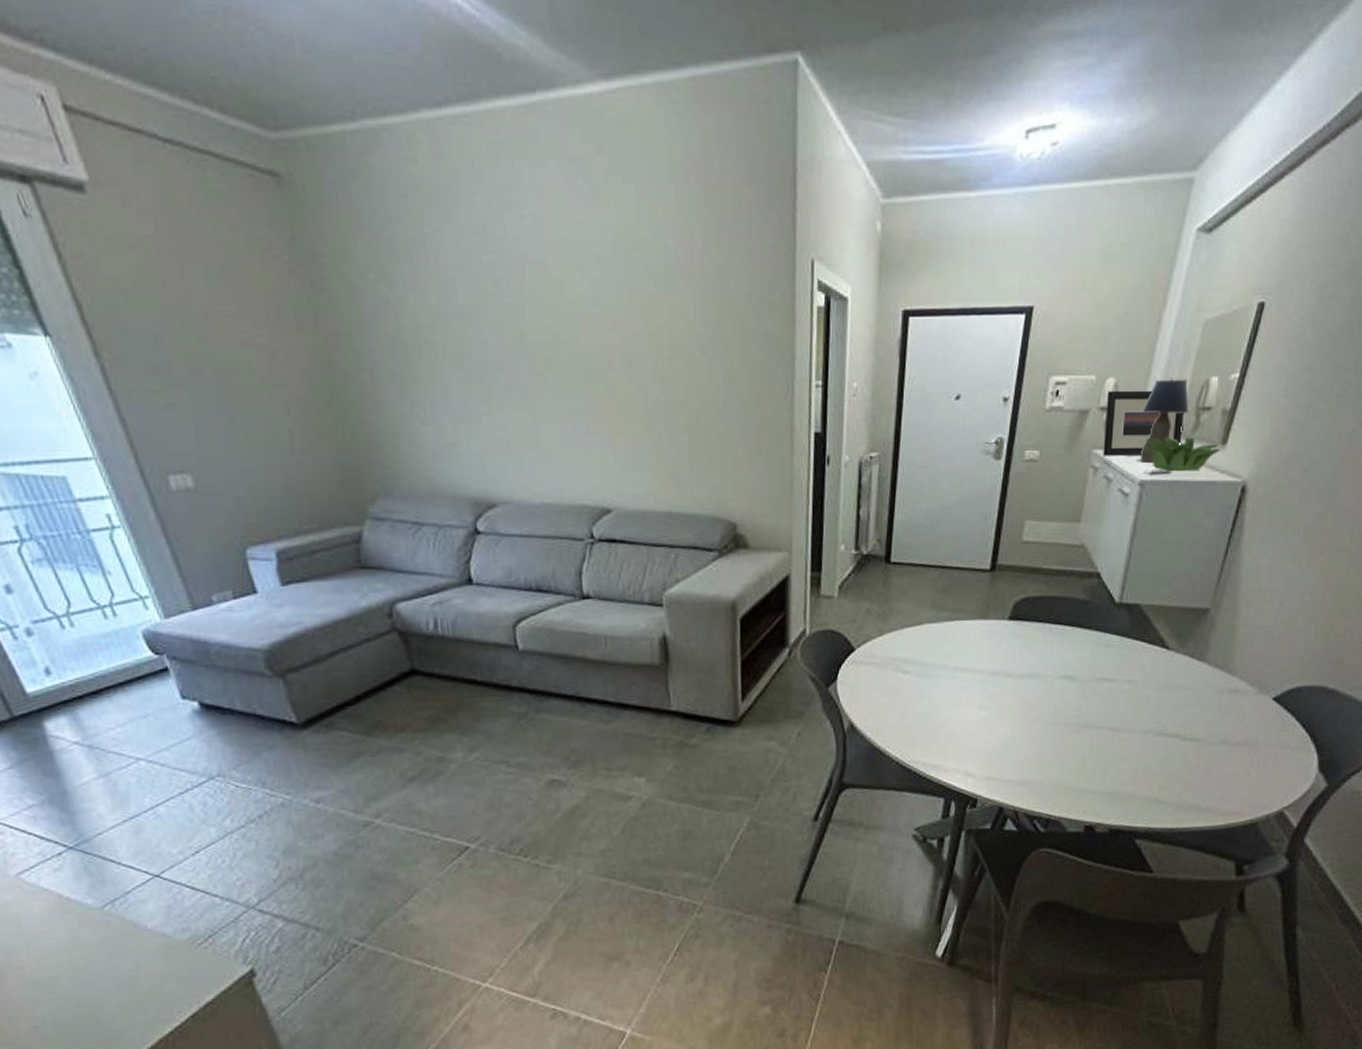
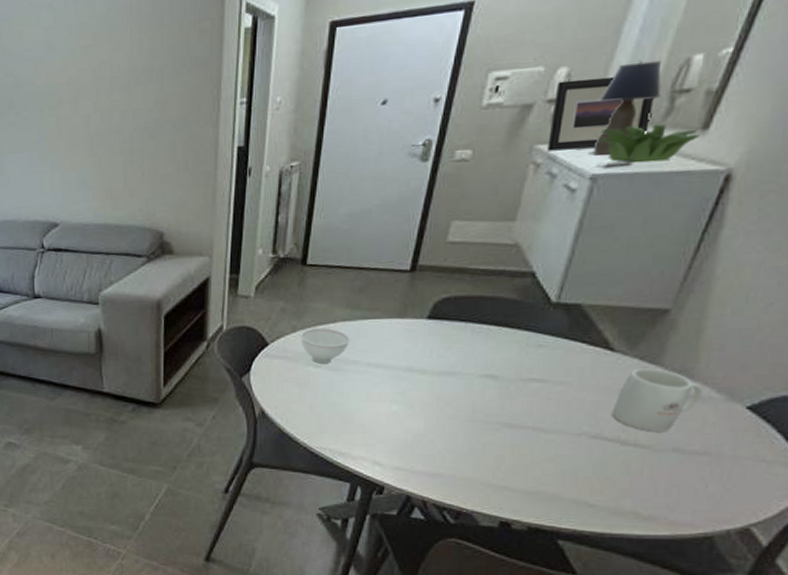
bowl: none [886,630,938,670] -> present [300,328,351,364]
mug: none [1171,664,1240,726] -> present [612,368,703,431]

